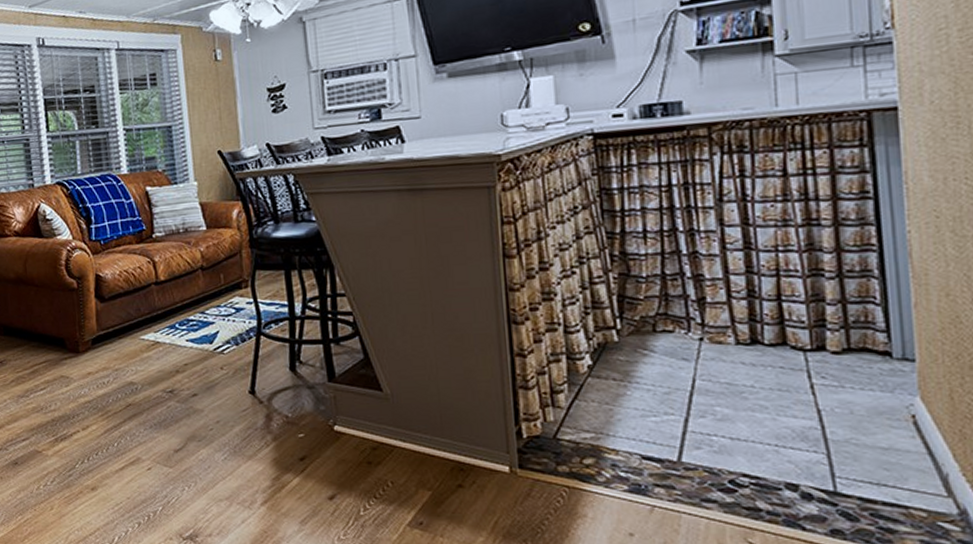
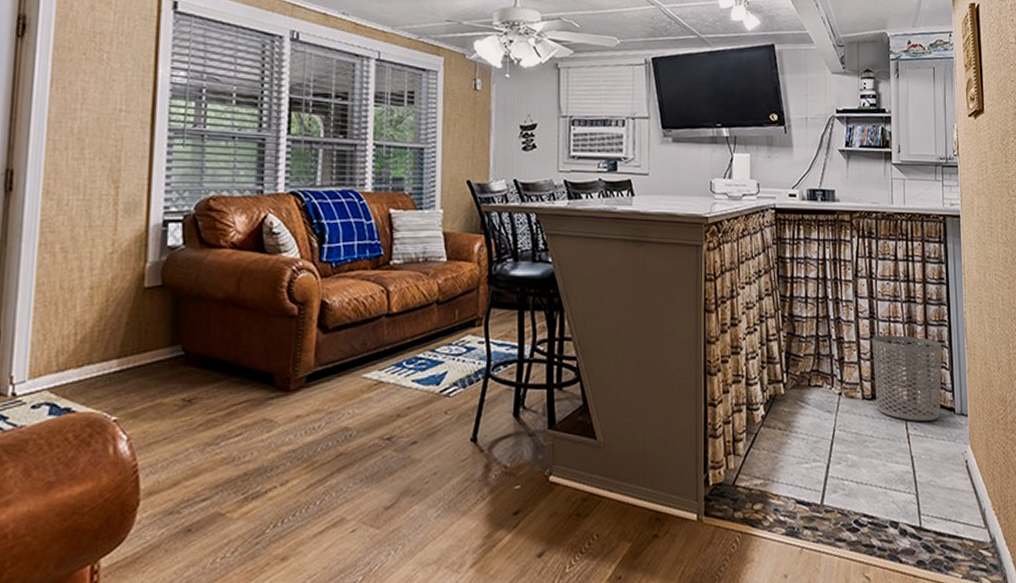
waste bin: none [750,266,868,369] -> present [873,335,942,421]

